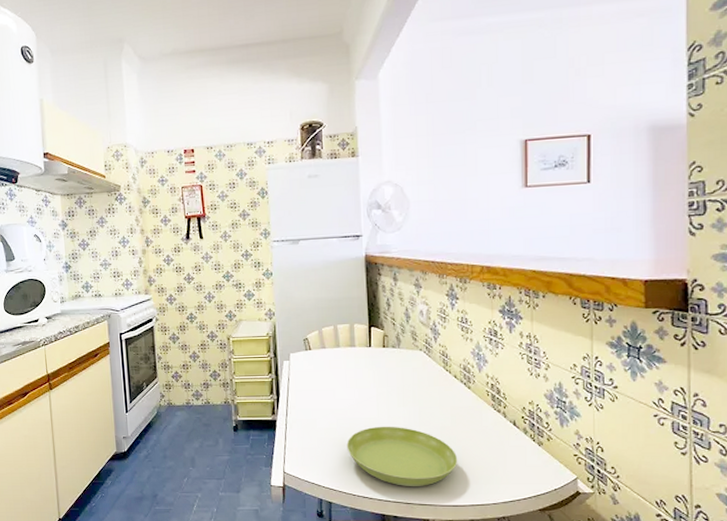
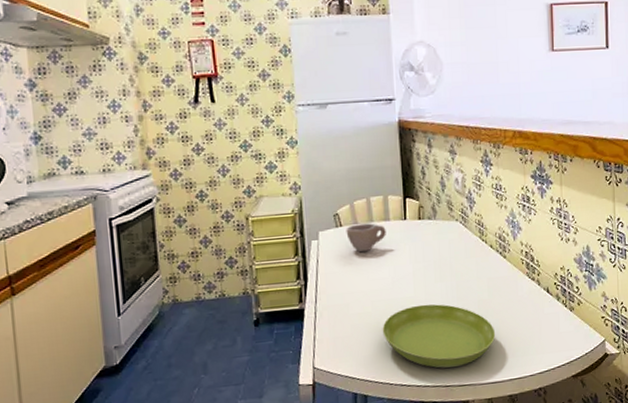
cup: none [314,348,352,374] -> present [346,223,386,253]

